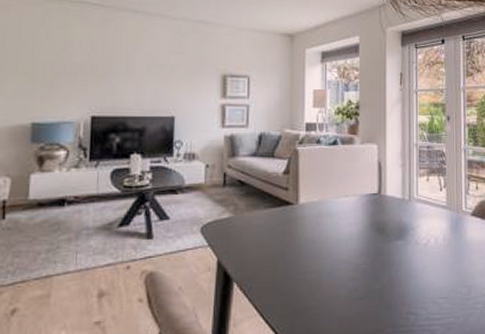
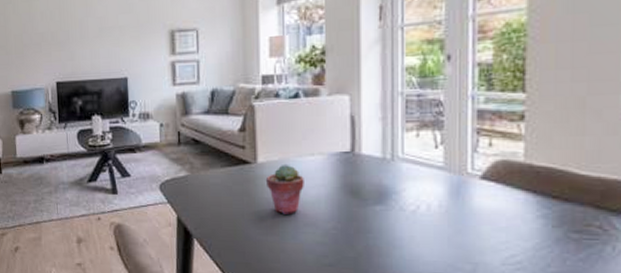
potted succulent: none [305,204,340,253] -> present [265,163,304,215]

